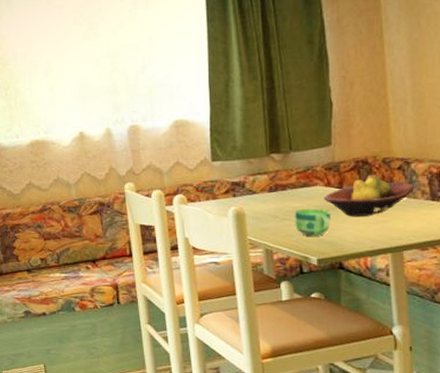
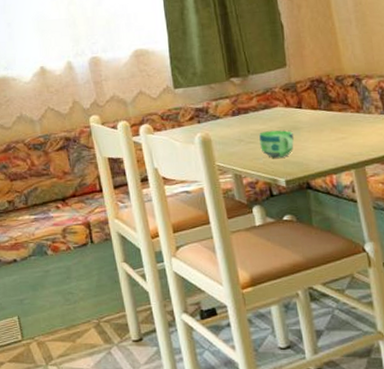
fruit bowl: present [324,174,415,217] -> none [285,92,369,136]

